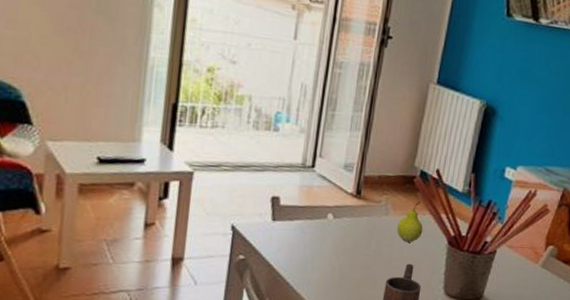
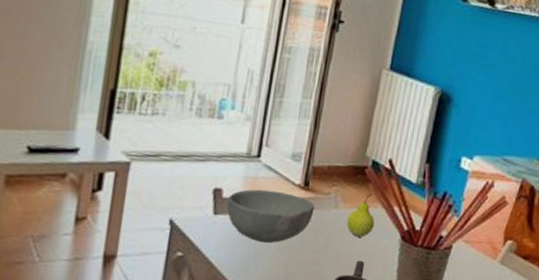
bowl: none [284,197,366,248] -> present [227,189,315,244]

